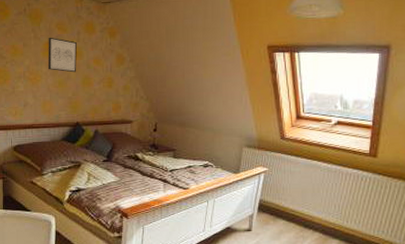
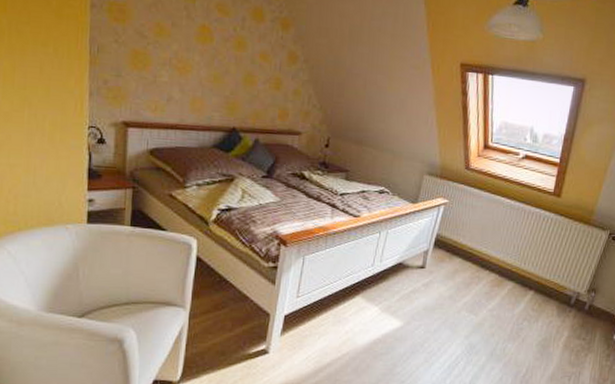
wall art: present [48,37,77,73] -> none [202,19,240,67]

